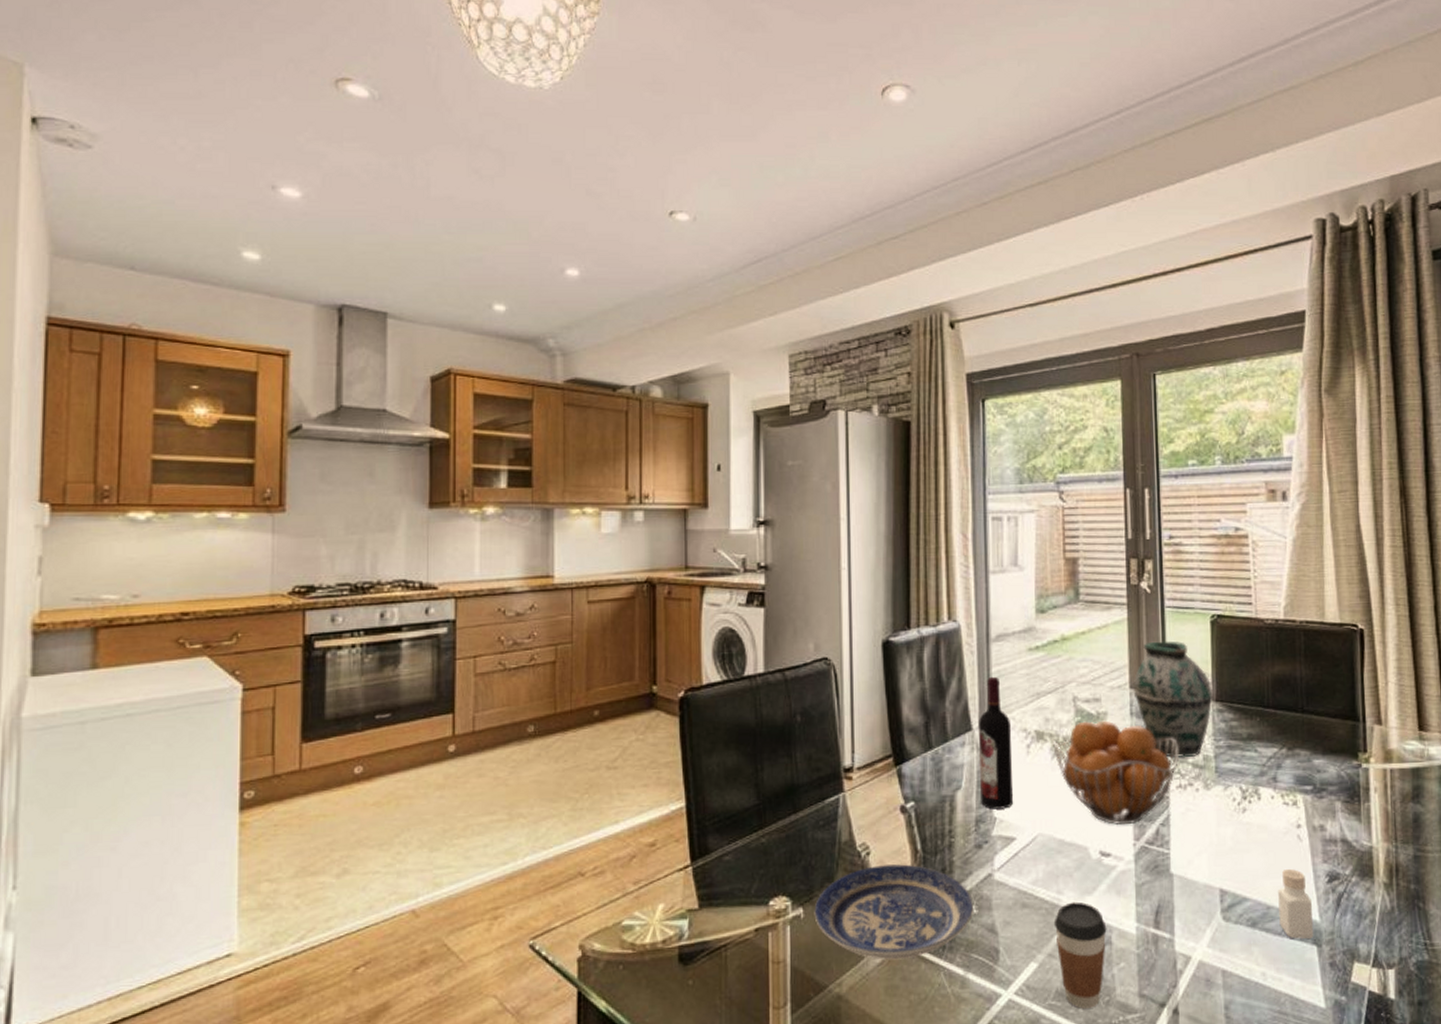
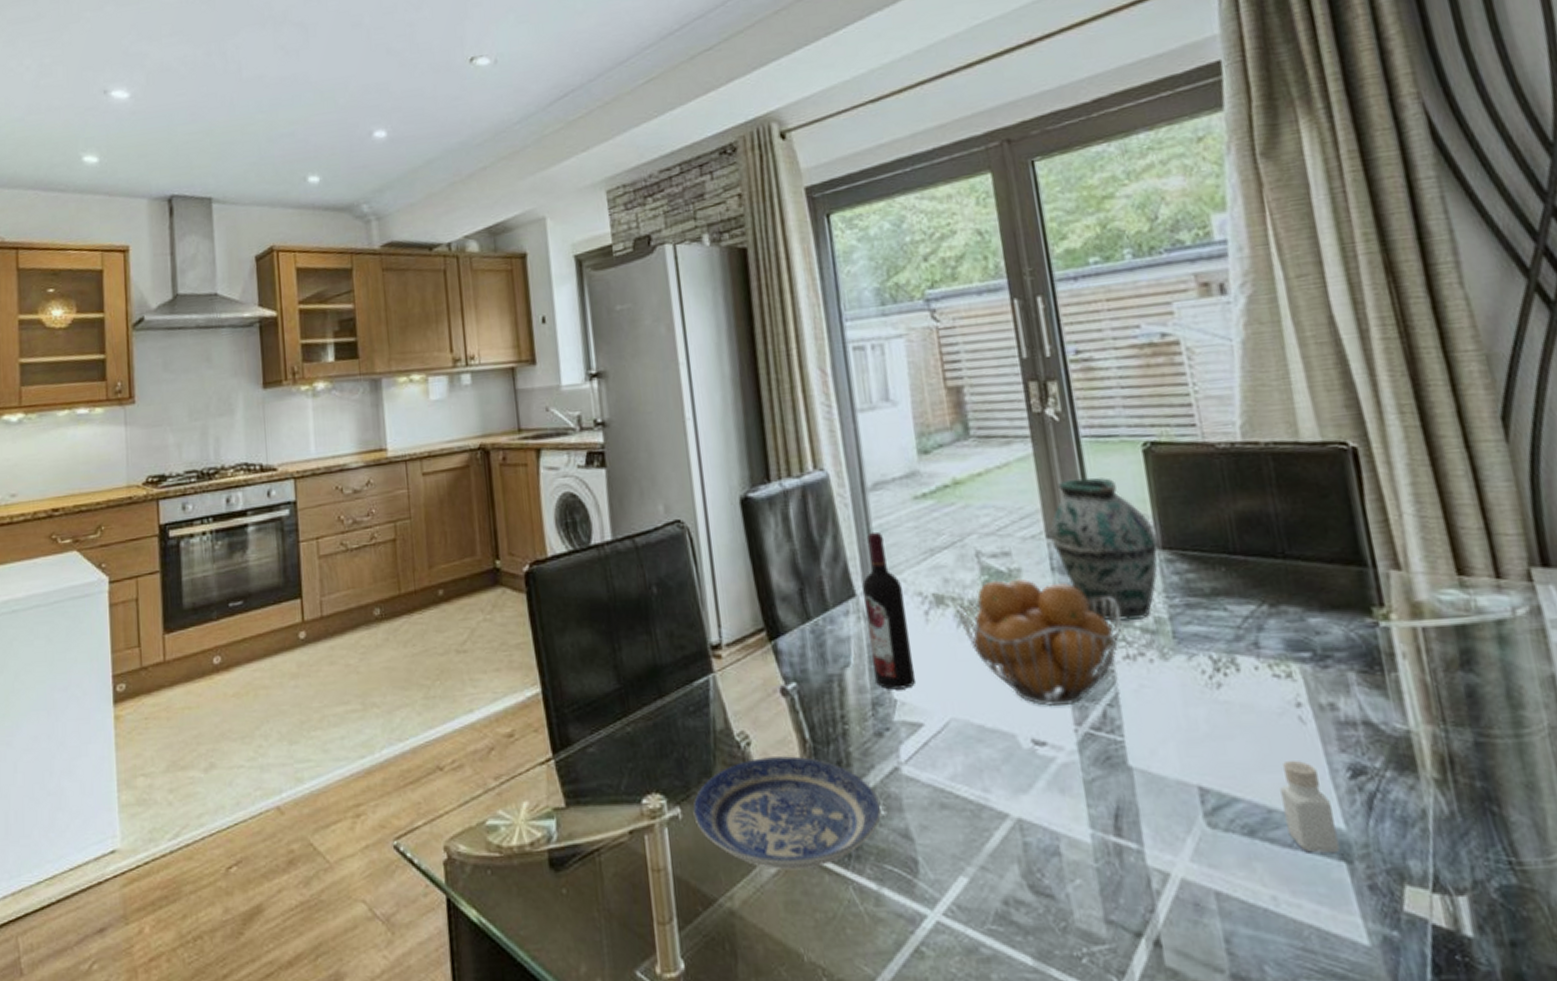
coffee cup: present [1053,901,1107,1009] -> none [982,801,1055,936]

